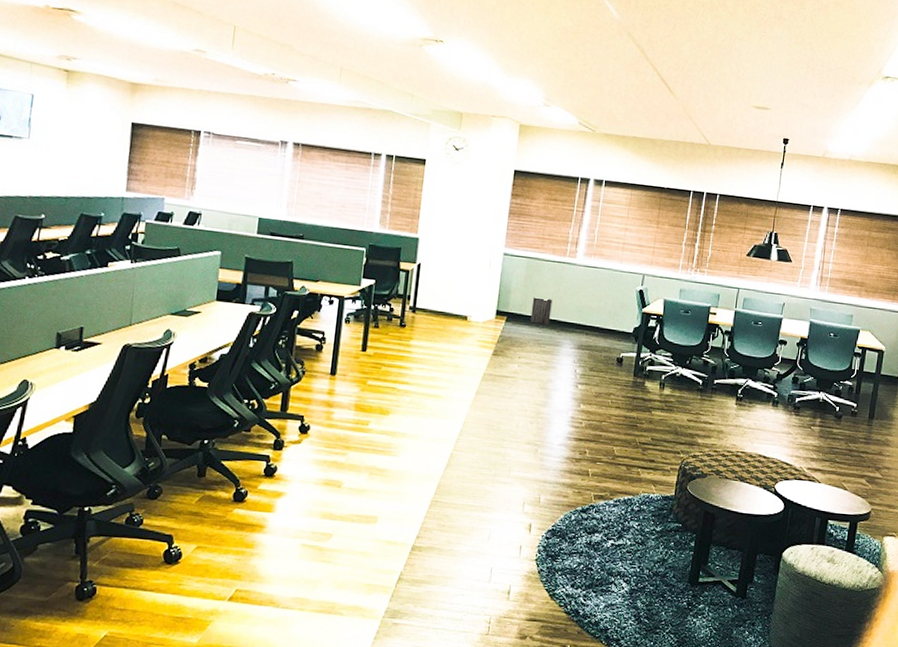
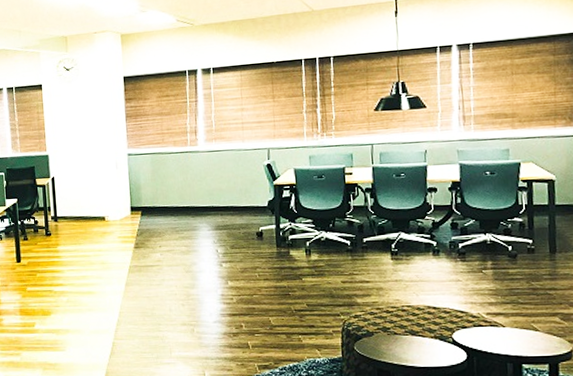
trash can: present [530,297,553,325] -> none [162,188,184,213]

